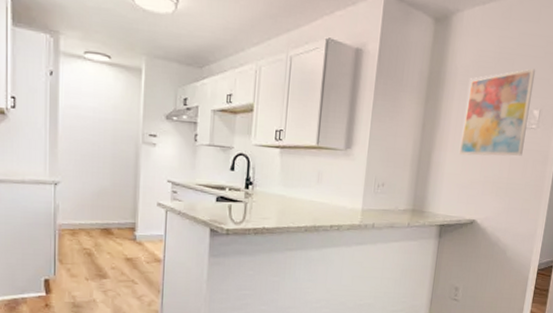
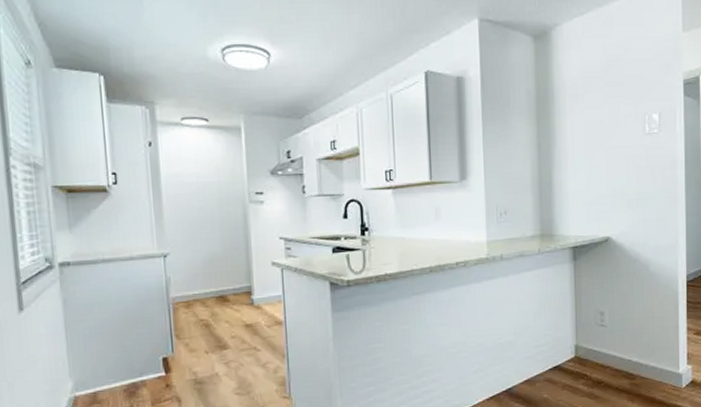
wall art: present [460,69,536,156] -> none [579,72,648,170]

